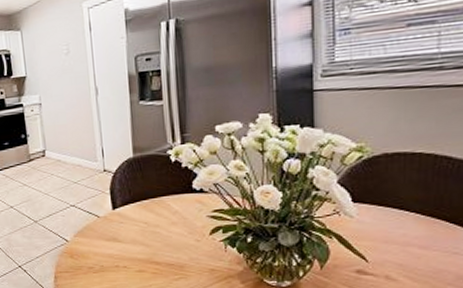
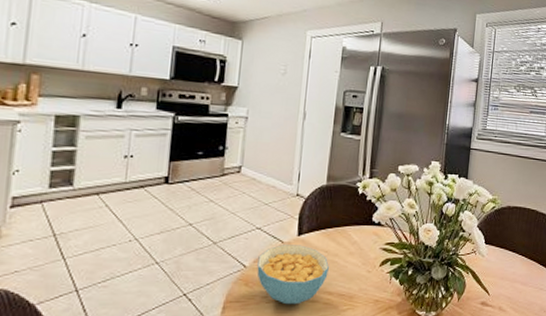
cereal bowl: none [77,218,152,274] -> present [257,245,329,305]

